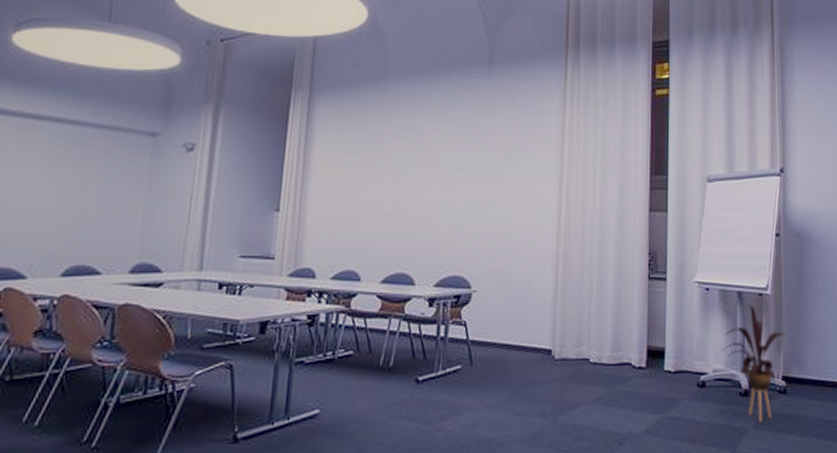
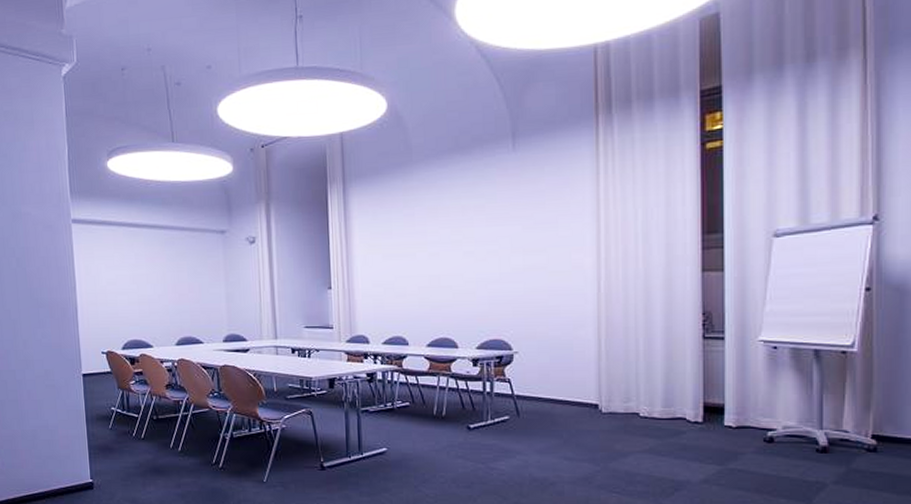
house plant: present [721,305,786,423] -> none [793,363,877,479]

